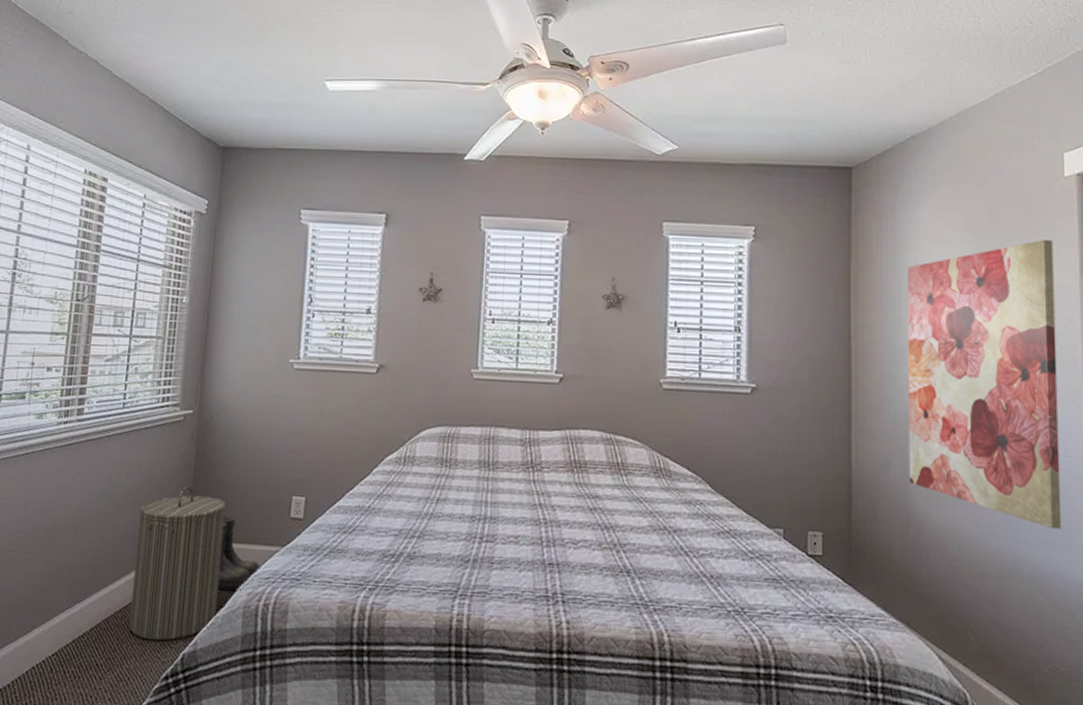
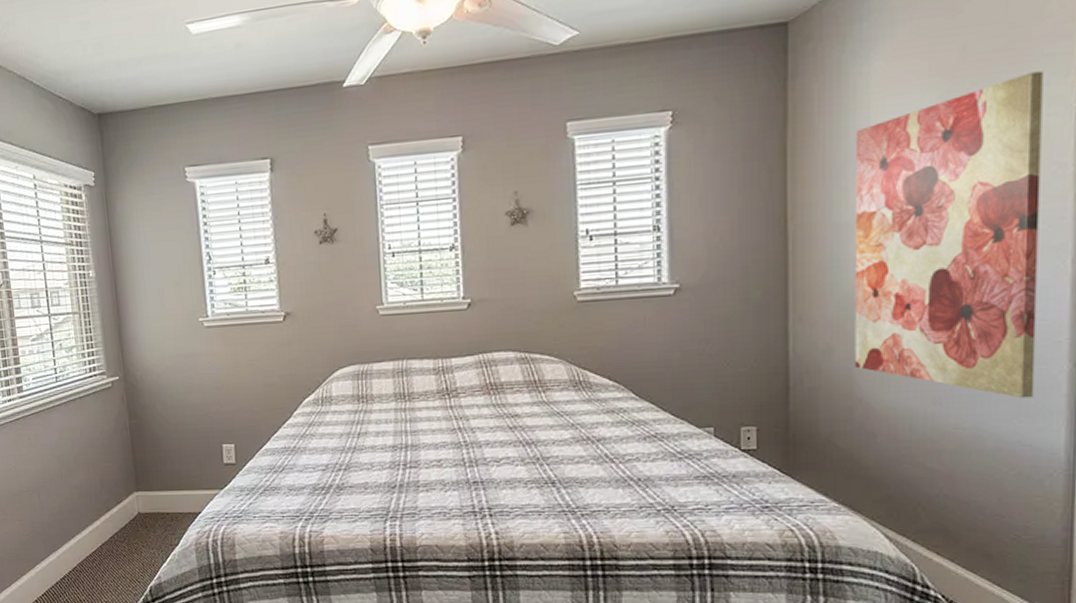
laundry hamper: present [129,485,226,641] -> none [89,444,173,578]
boots: present [217,515,260,591] -> none [163,467,204,532]

